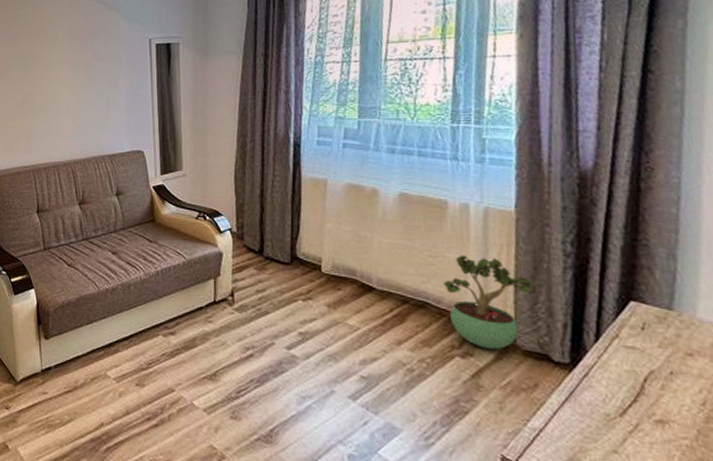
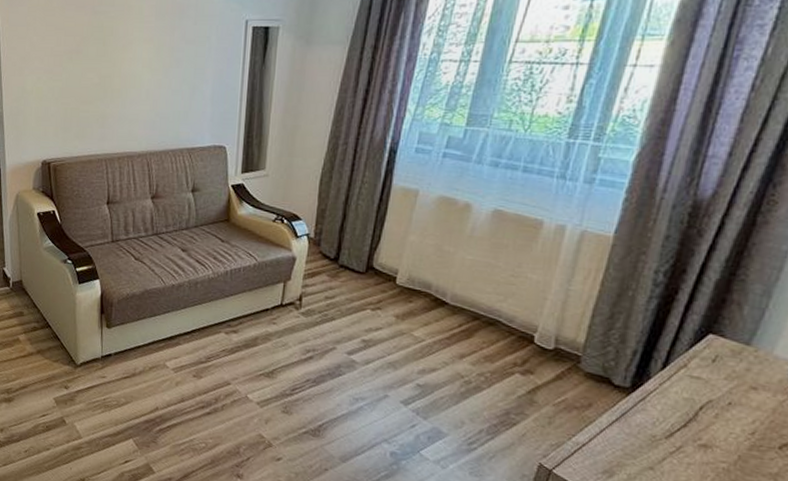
potted plant: present [443,255,533,349] -> none [519,276,613,369]

